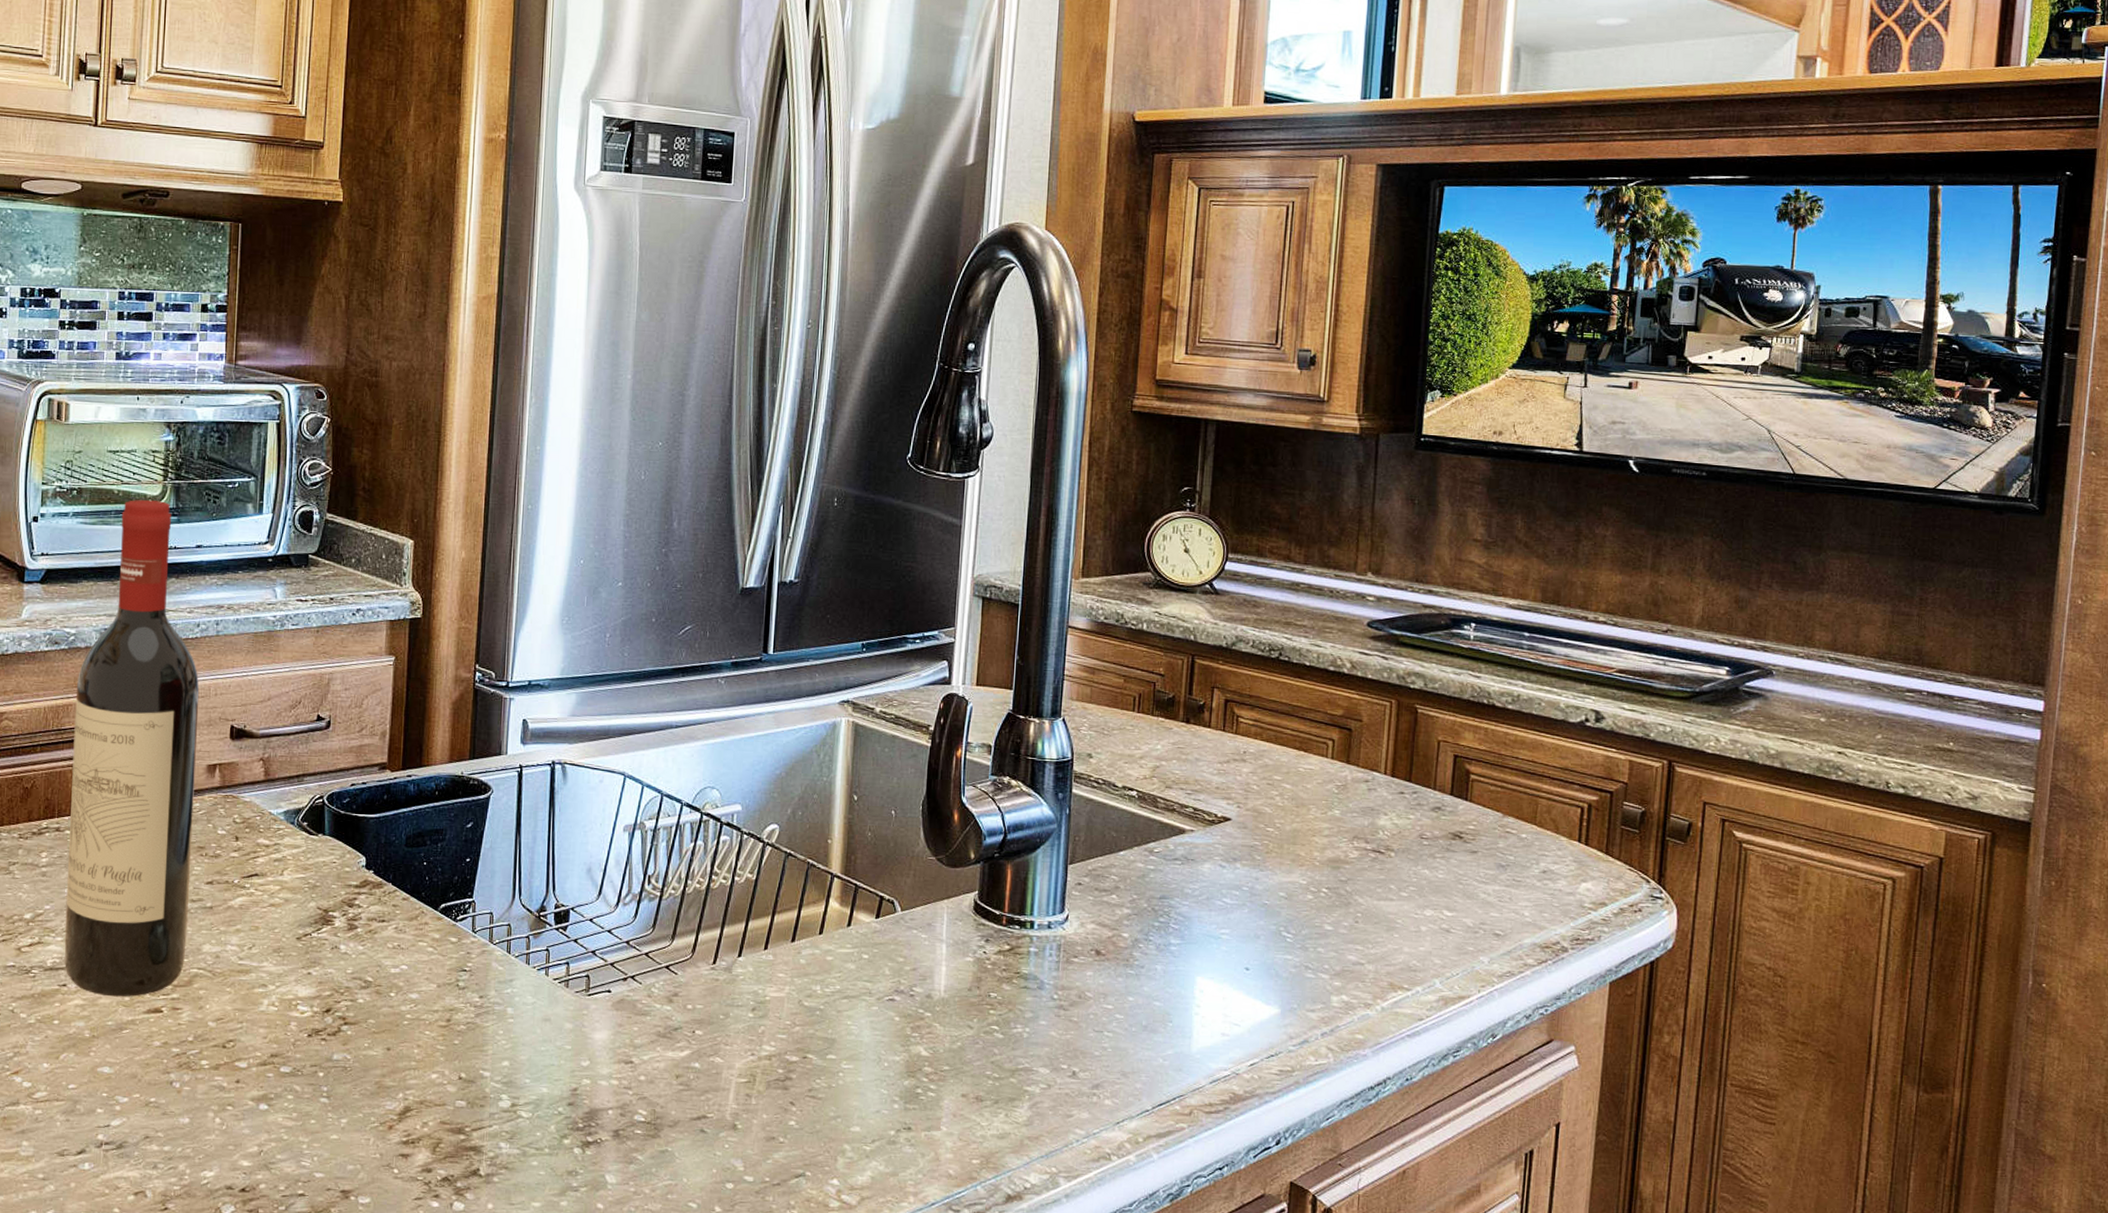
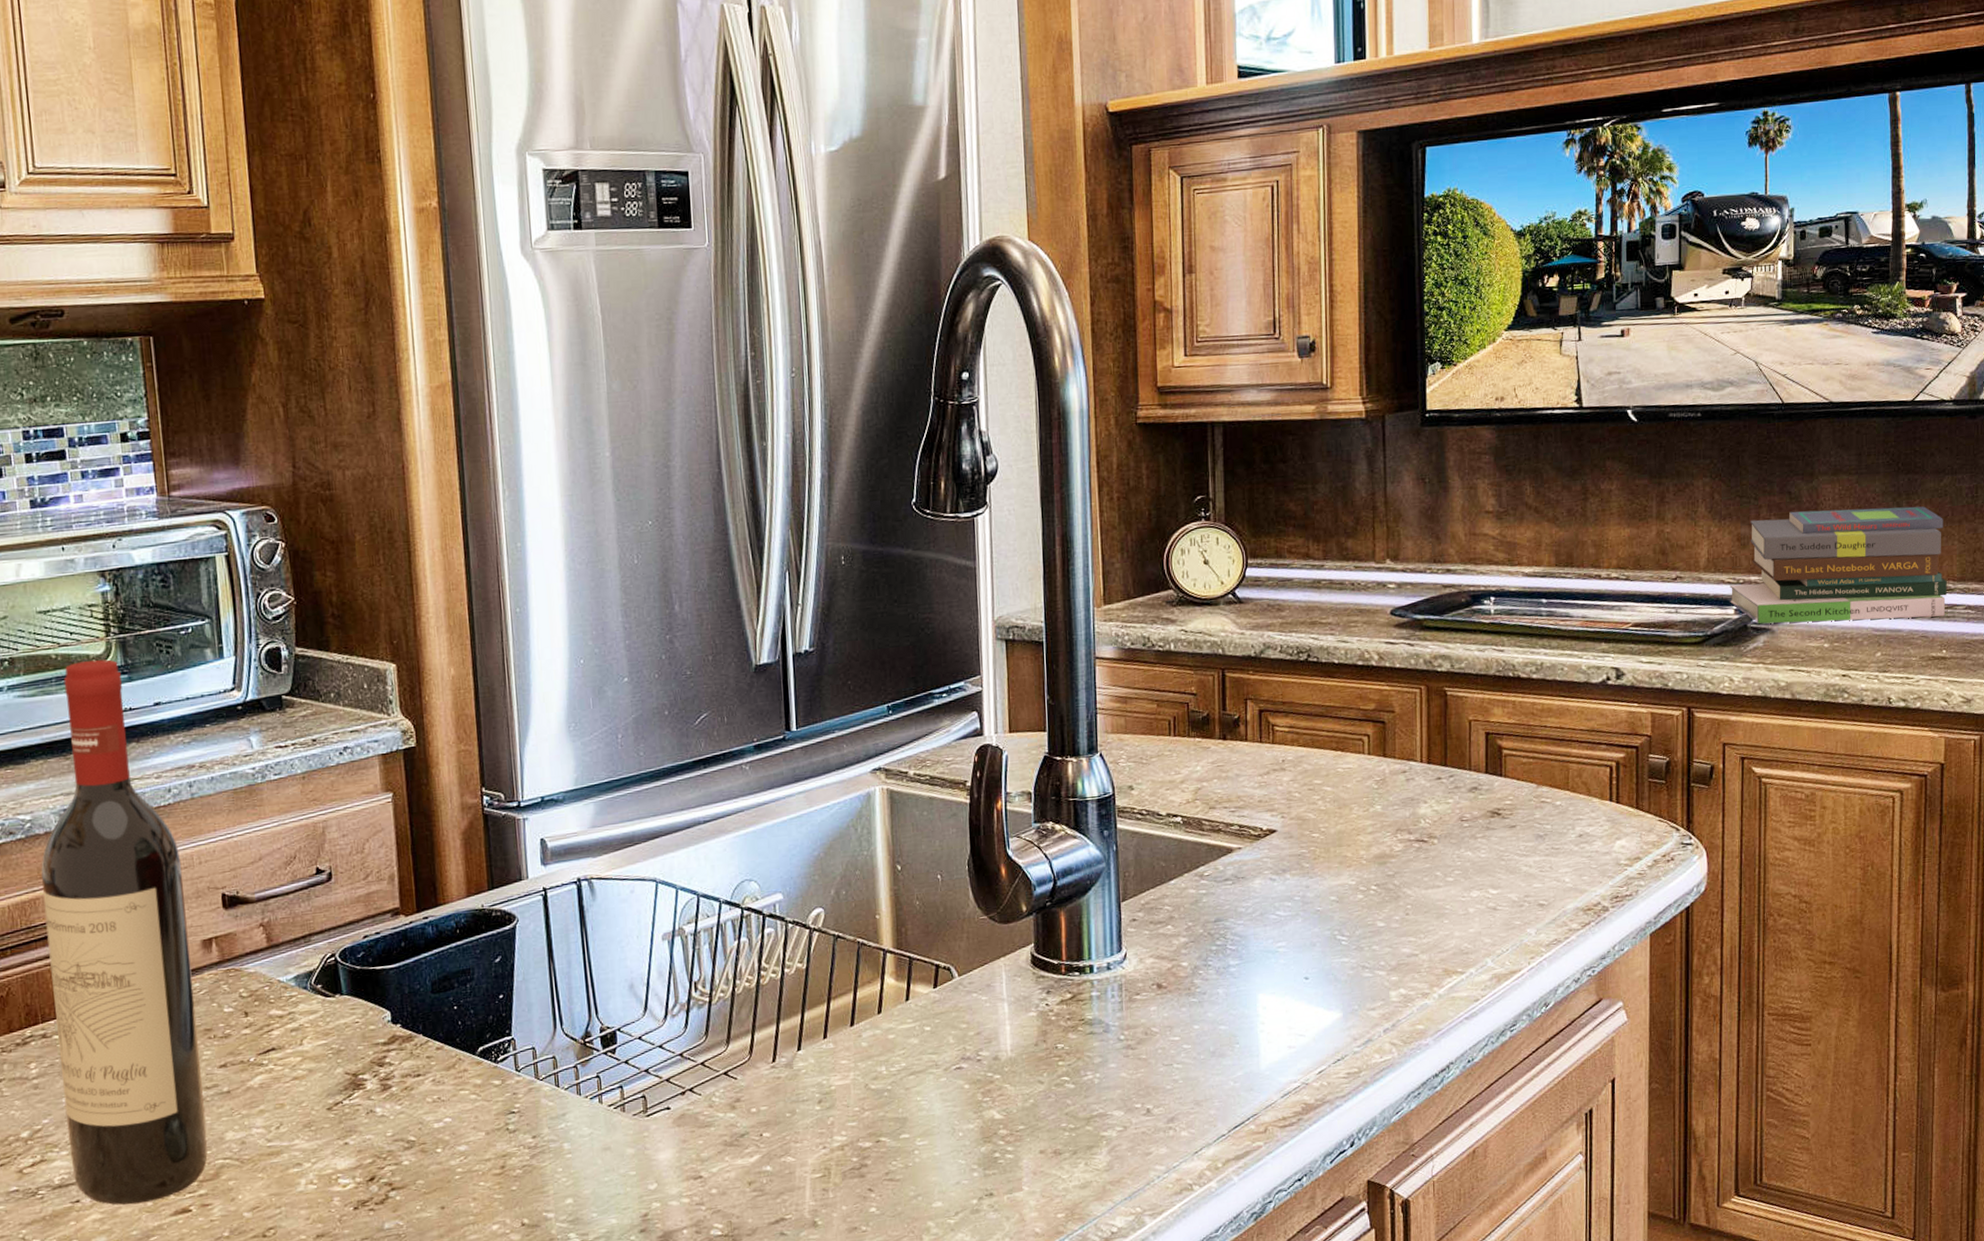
books: none [1722,581,1960,709] -> present [1730,506,1947,624]

